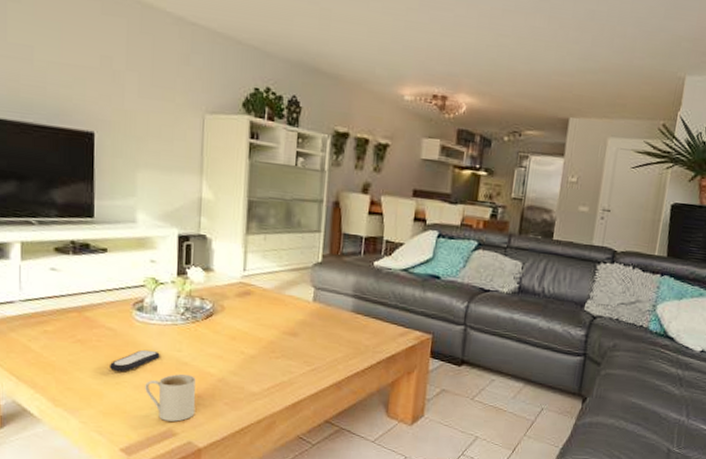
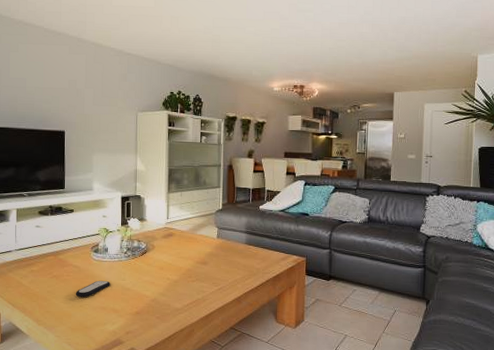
mug: present [145,374,196,422] -> none [100,297,136,333]

